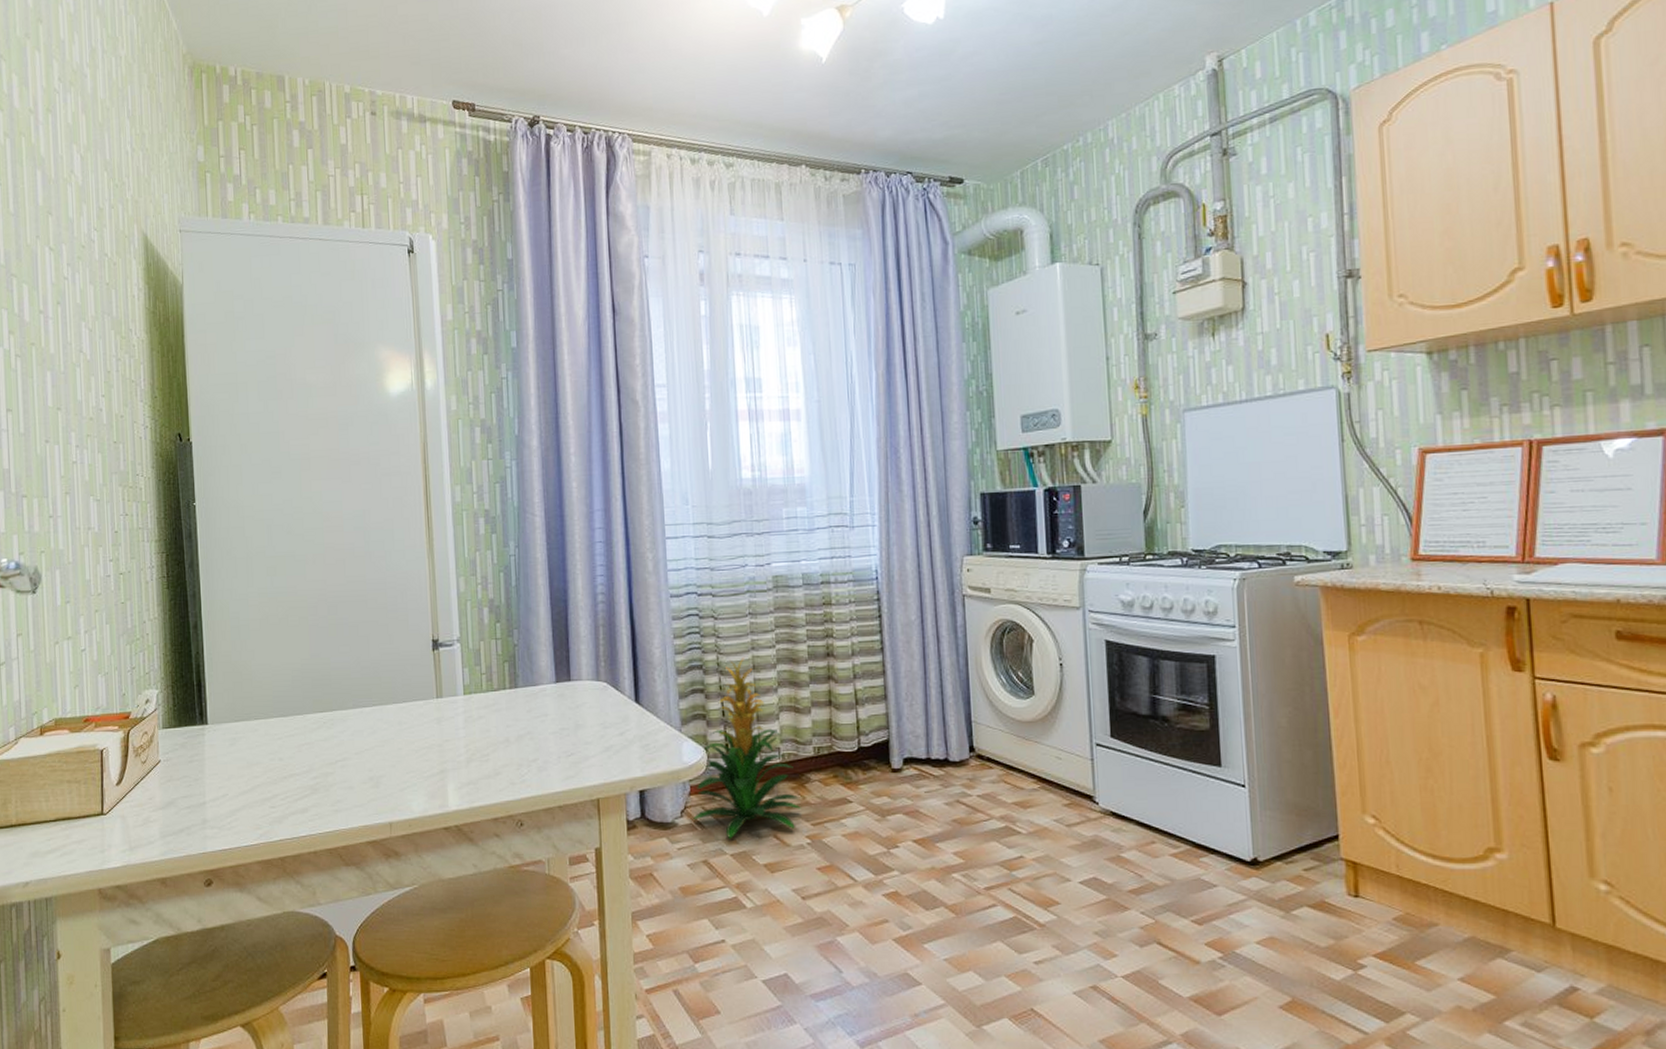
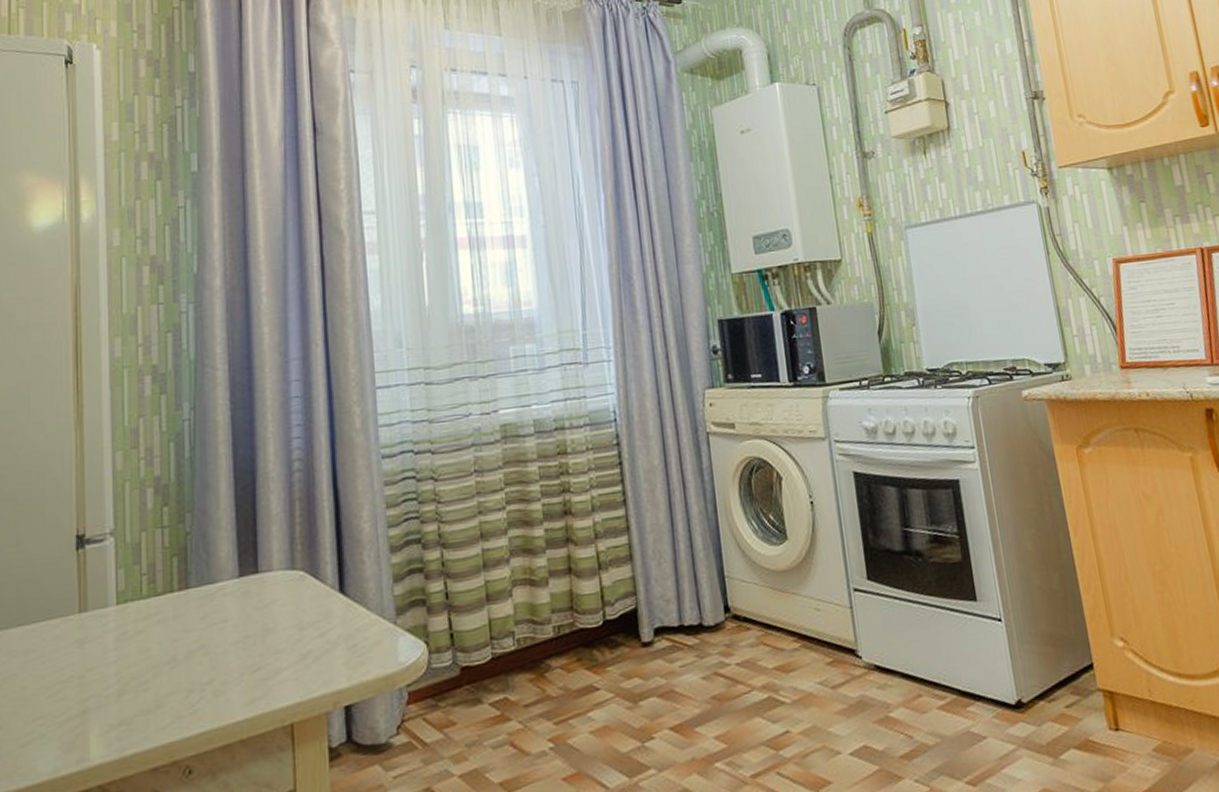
indoor plant: present [693,658,801,839] -> none [412,525,541,756]

